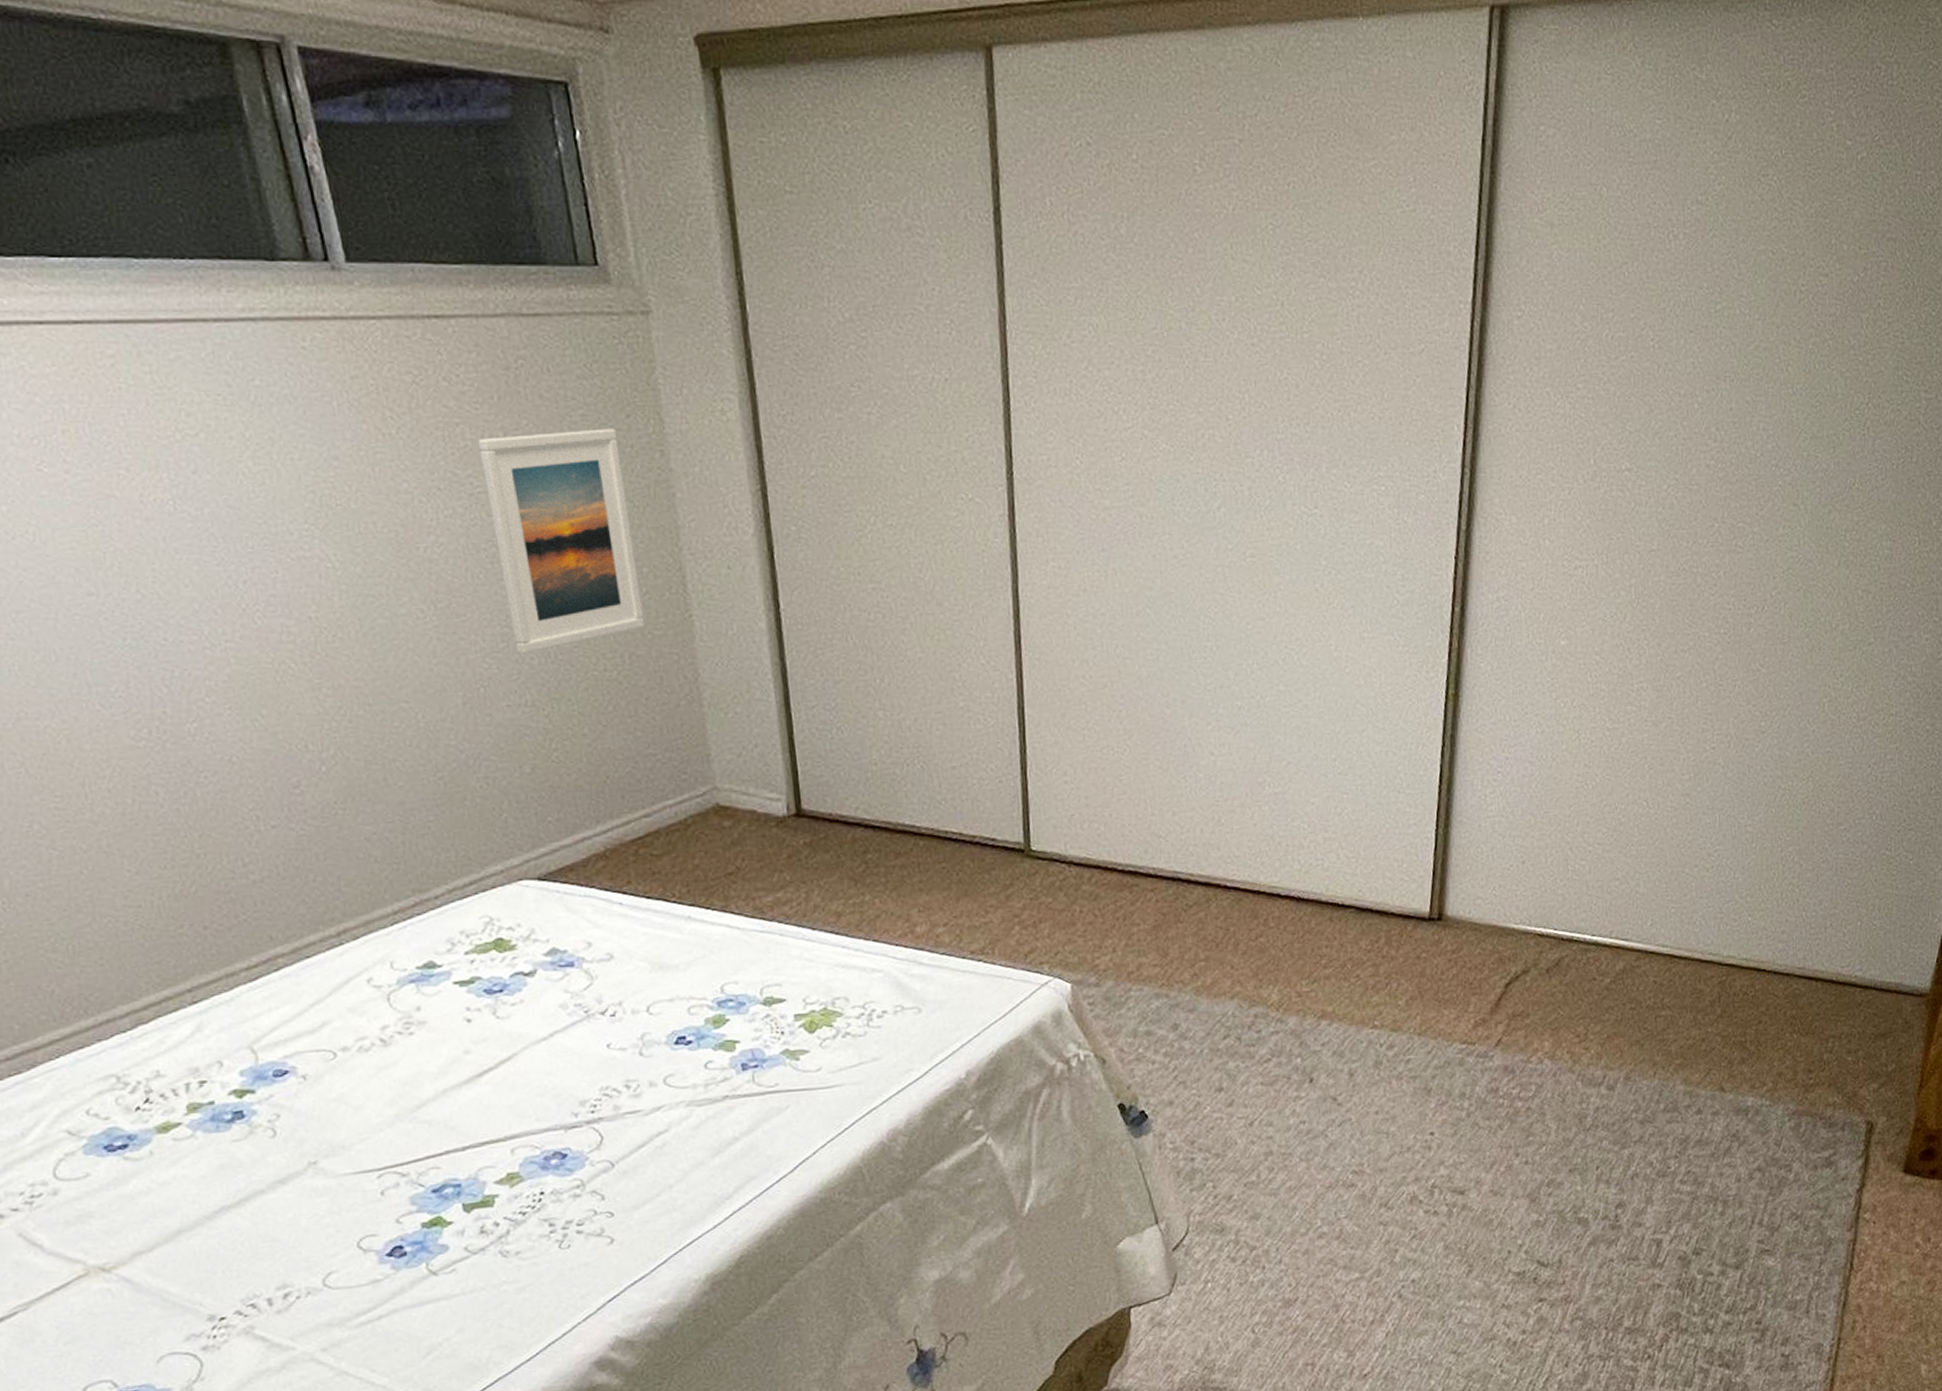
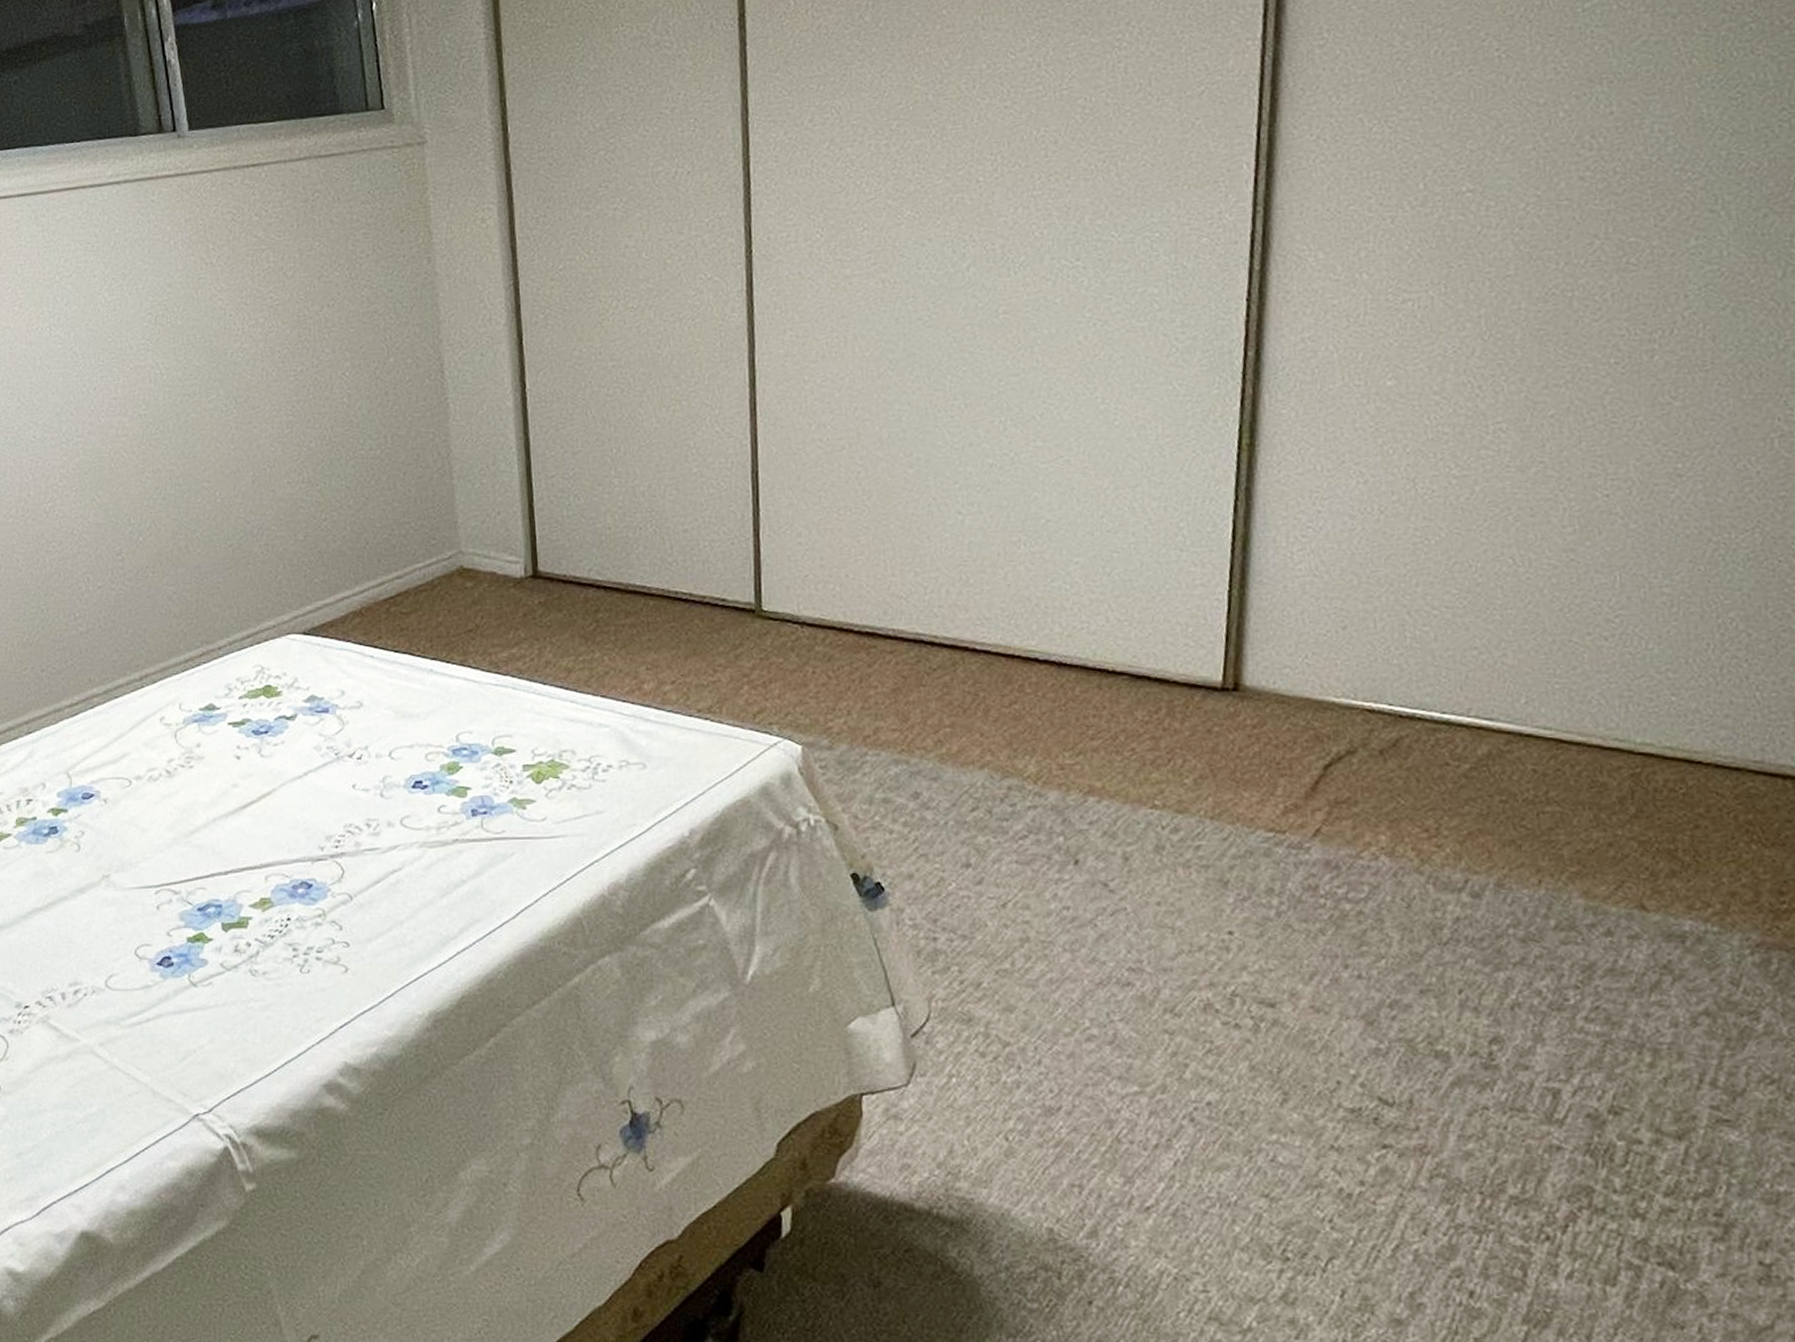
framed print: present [477,428,645,654] -> none [279,242,407,438]

